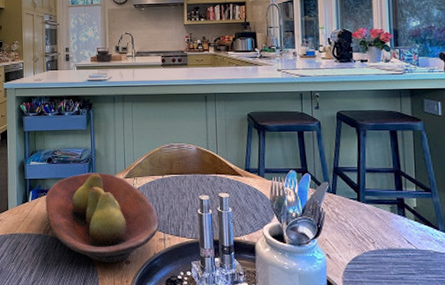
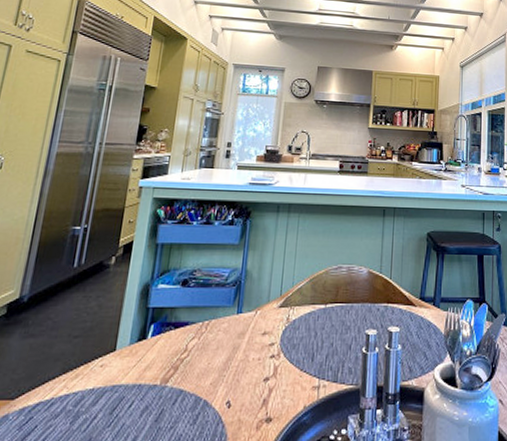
fruit bowl: present [45,173,160,263] -> none [168,300,316,423]

